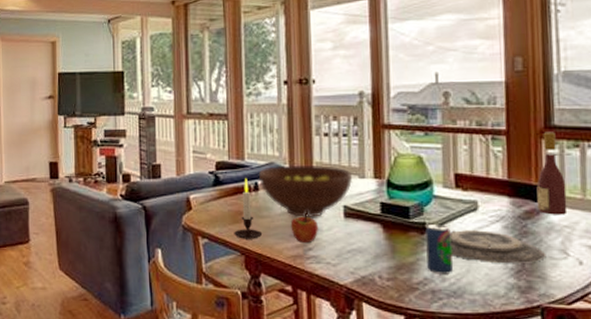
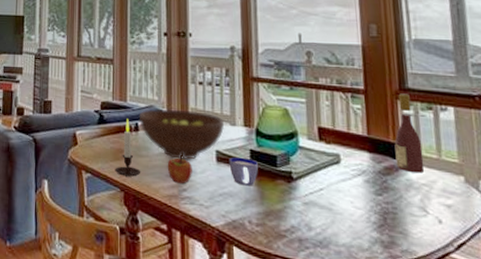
cup: none [357,211,389,240] -> present [229,156,258,186]
beverage can: present [426,224,454,274] -> none [292,174,319,224]
plate: present [451,230,546,263] -> none [315,181,407,218]

